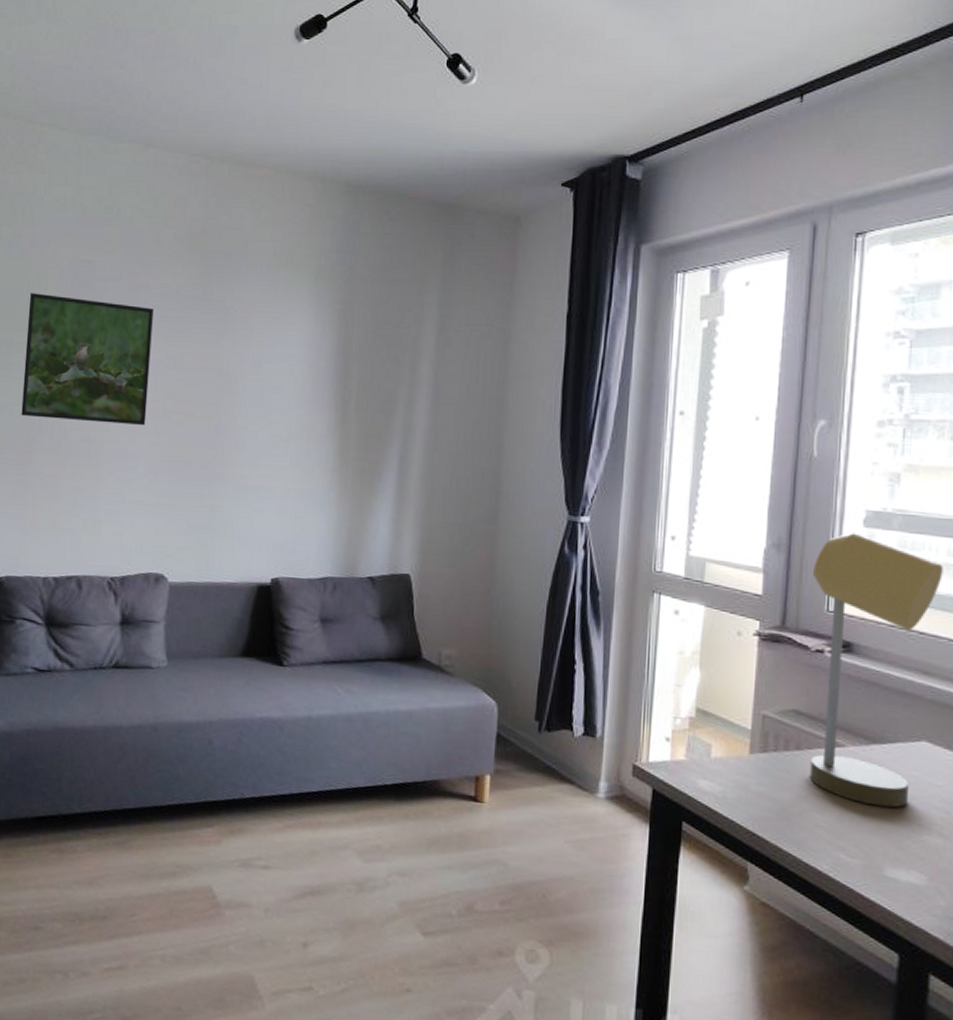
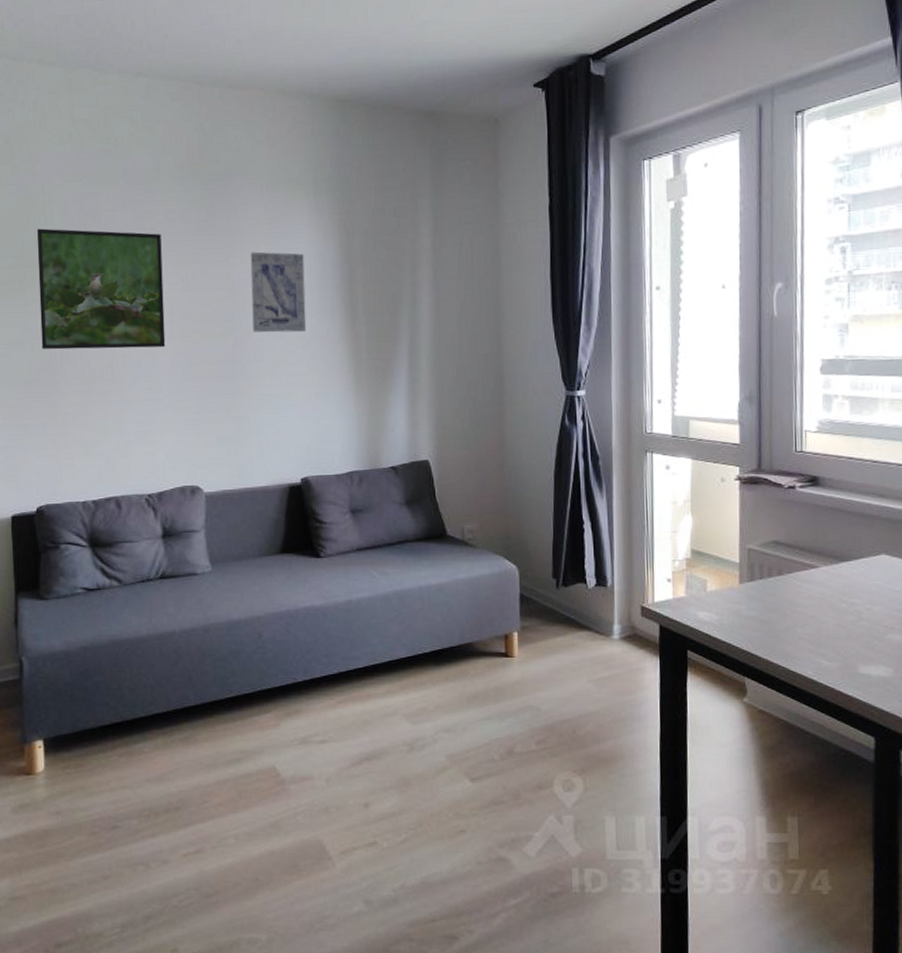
wall art: none [237,335,298,423] -> present [250,251,307,333]
desk lamp: present [809,533,943,808] -> none [781,380,889,615]

